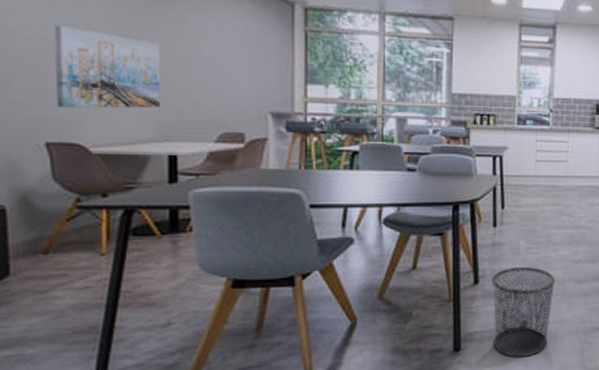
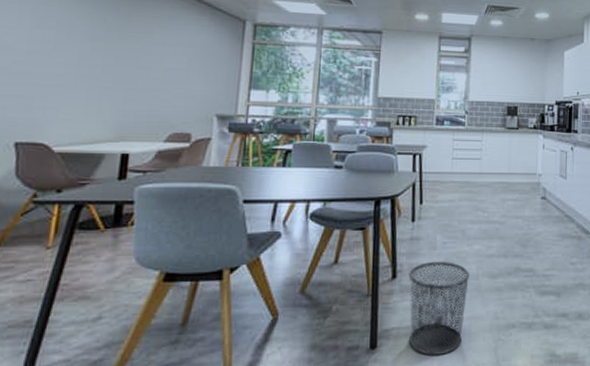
wall art: present [54,26,161,109] -> none [30,41,128,112]

